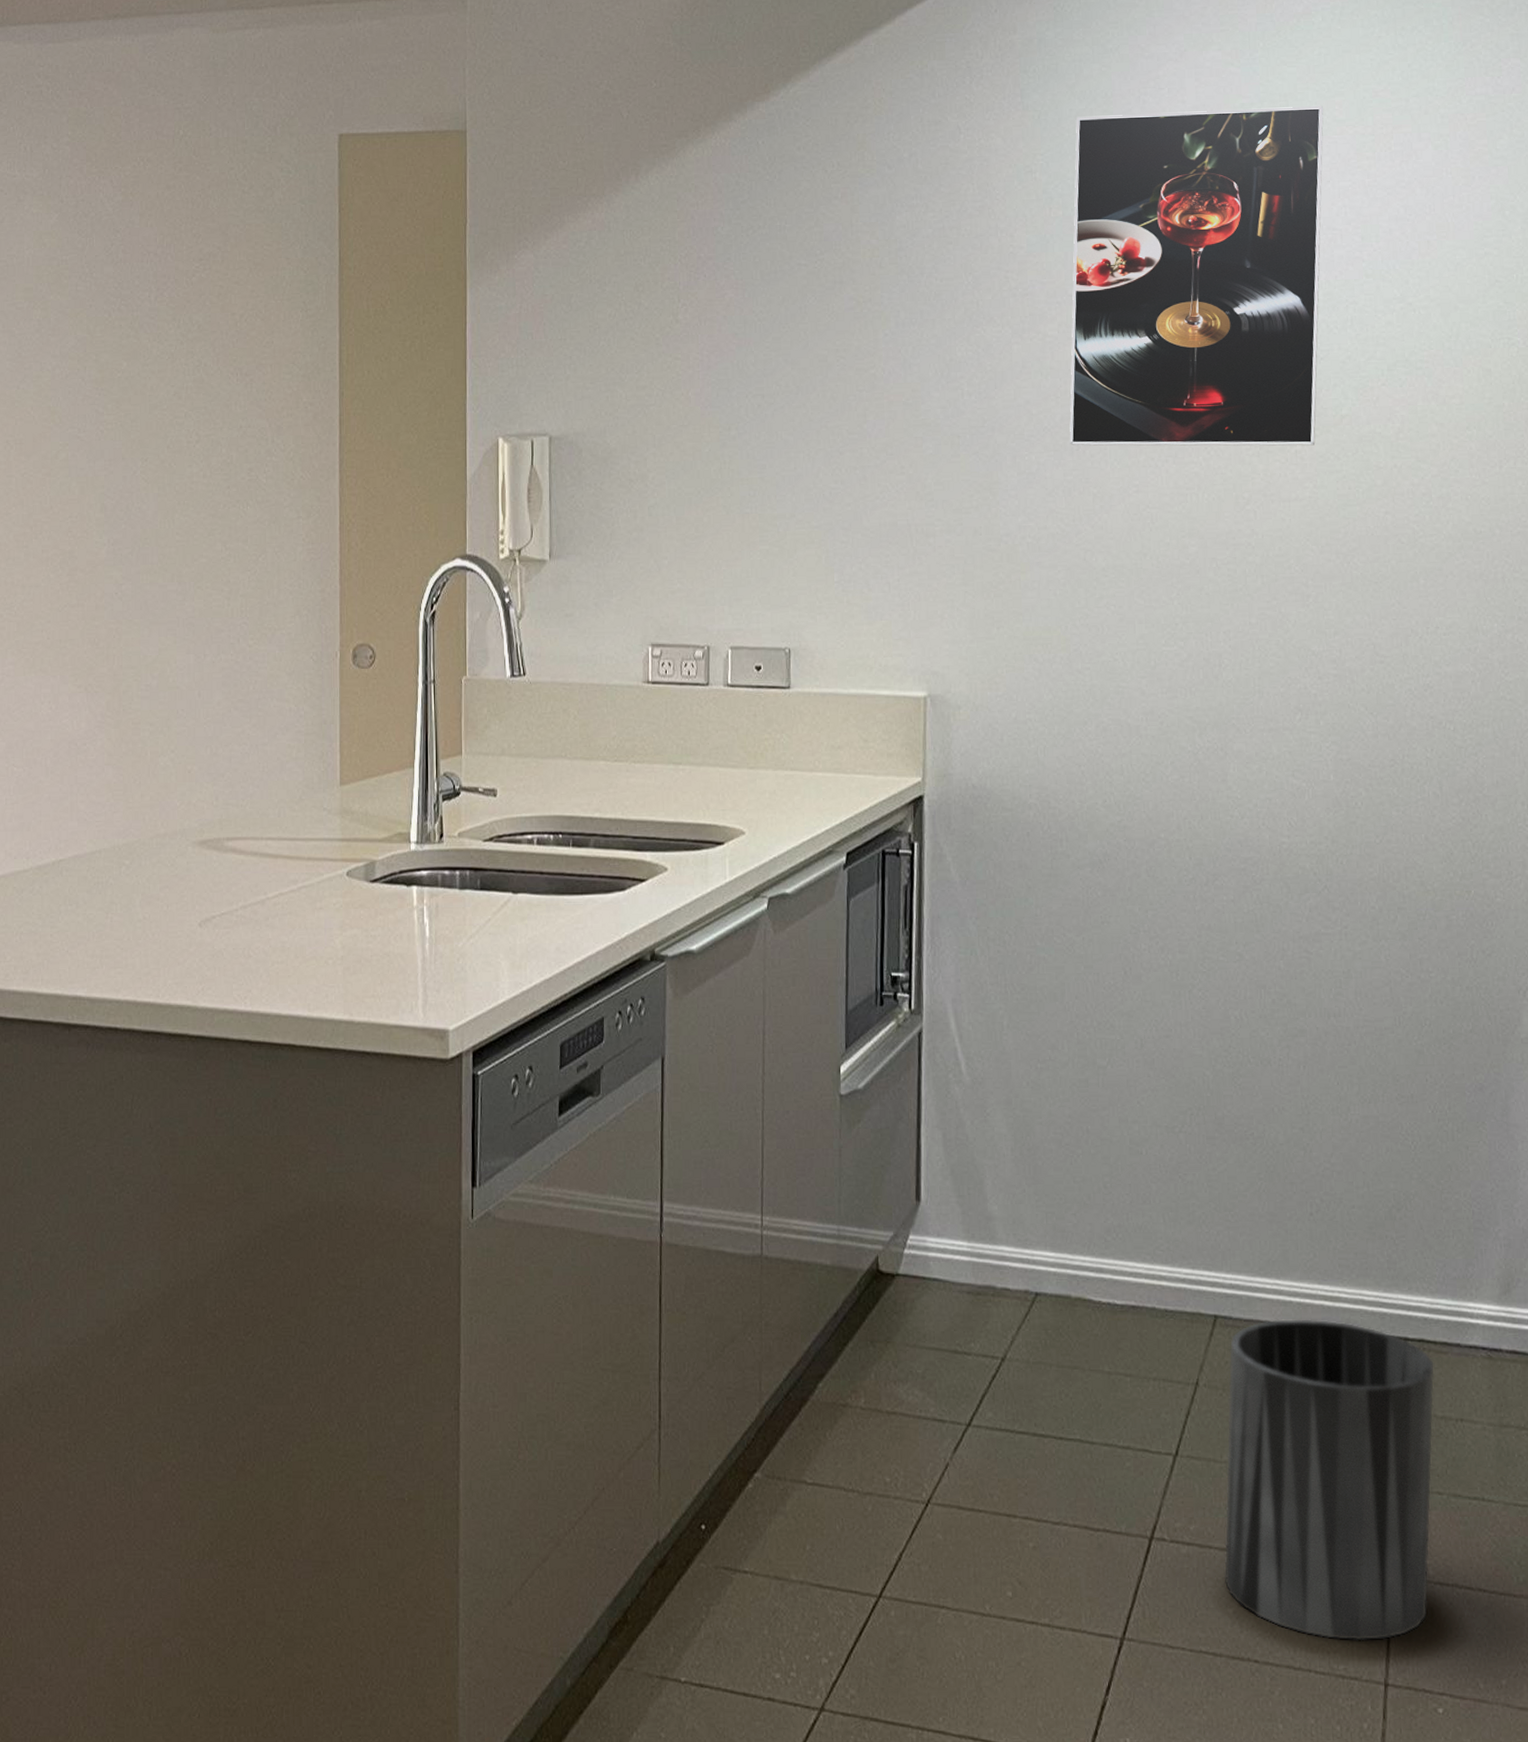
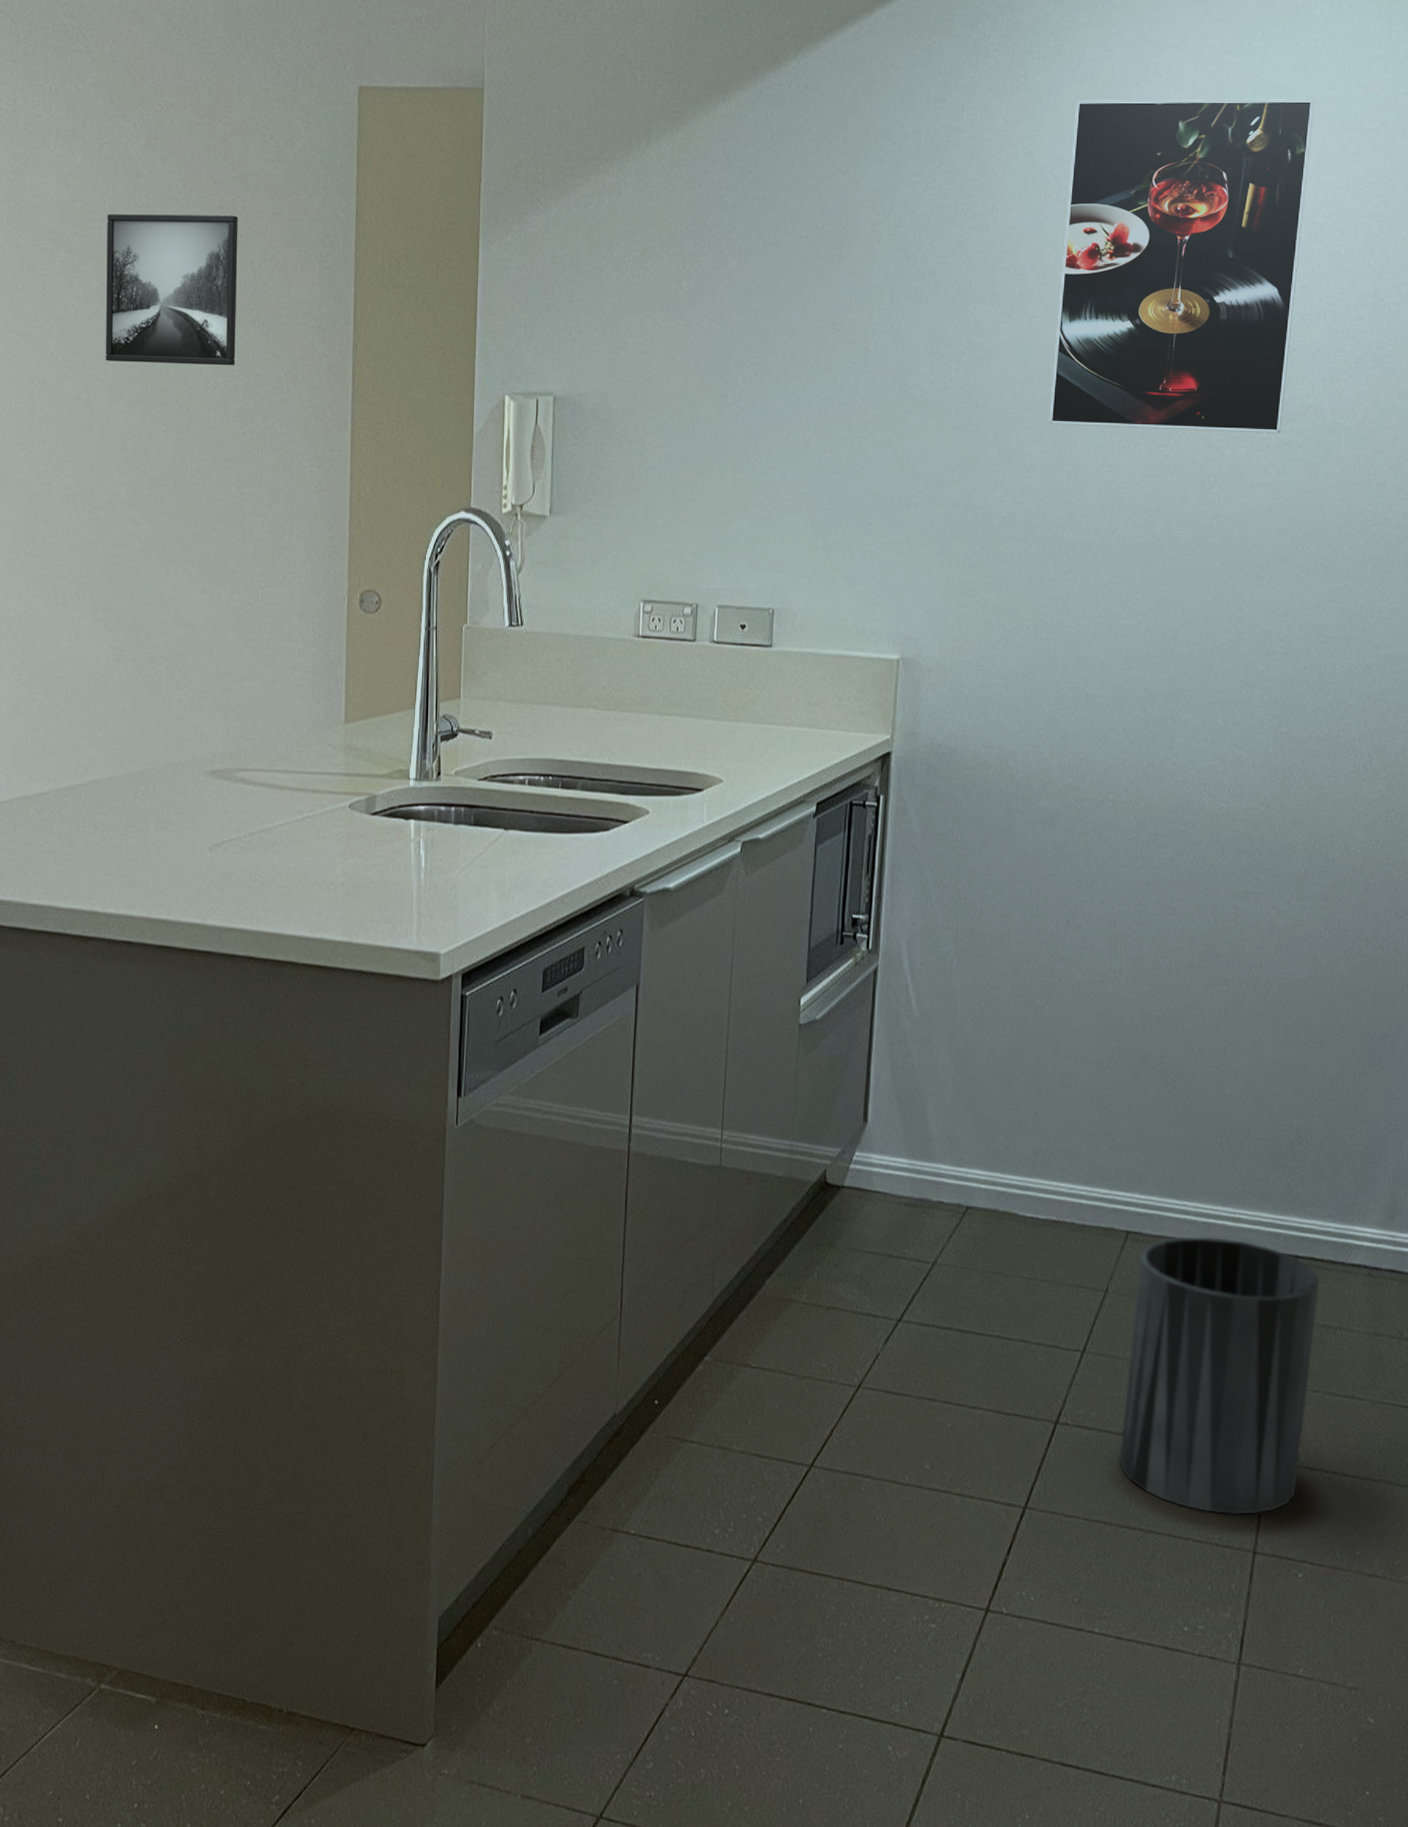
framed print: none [84,267,219,419] -> present [106,214,238,366]

